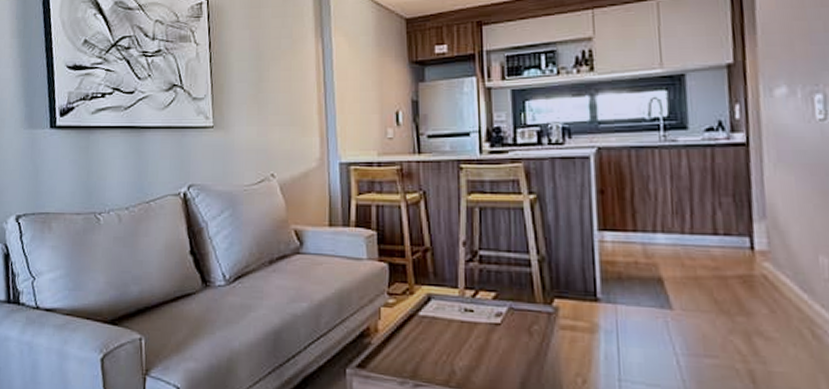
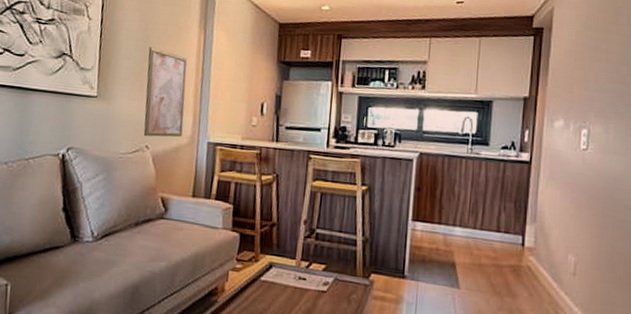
wall art: none [263,65,310,165] -> present [143,47,188,137]

